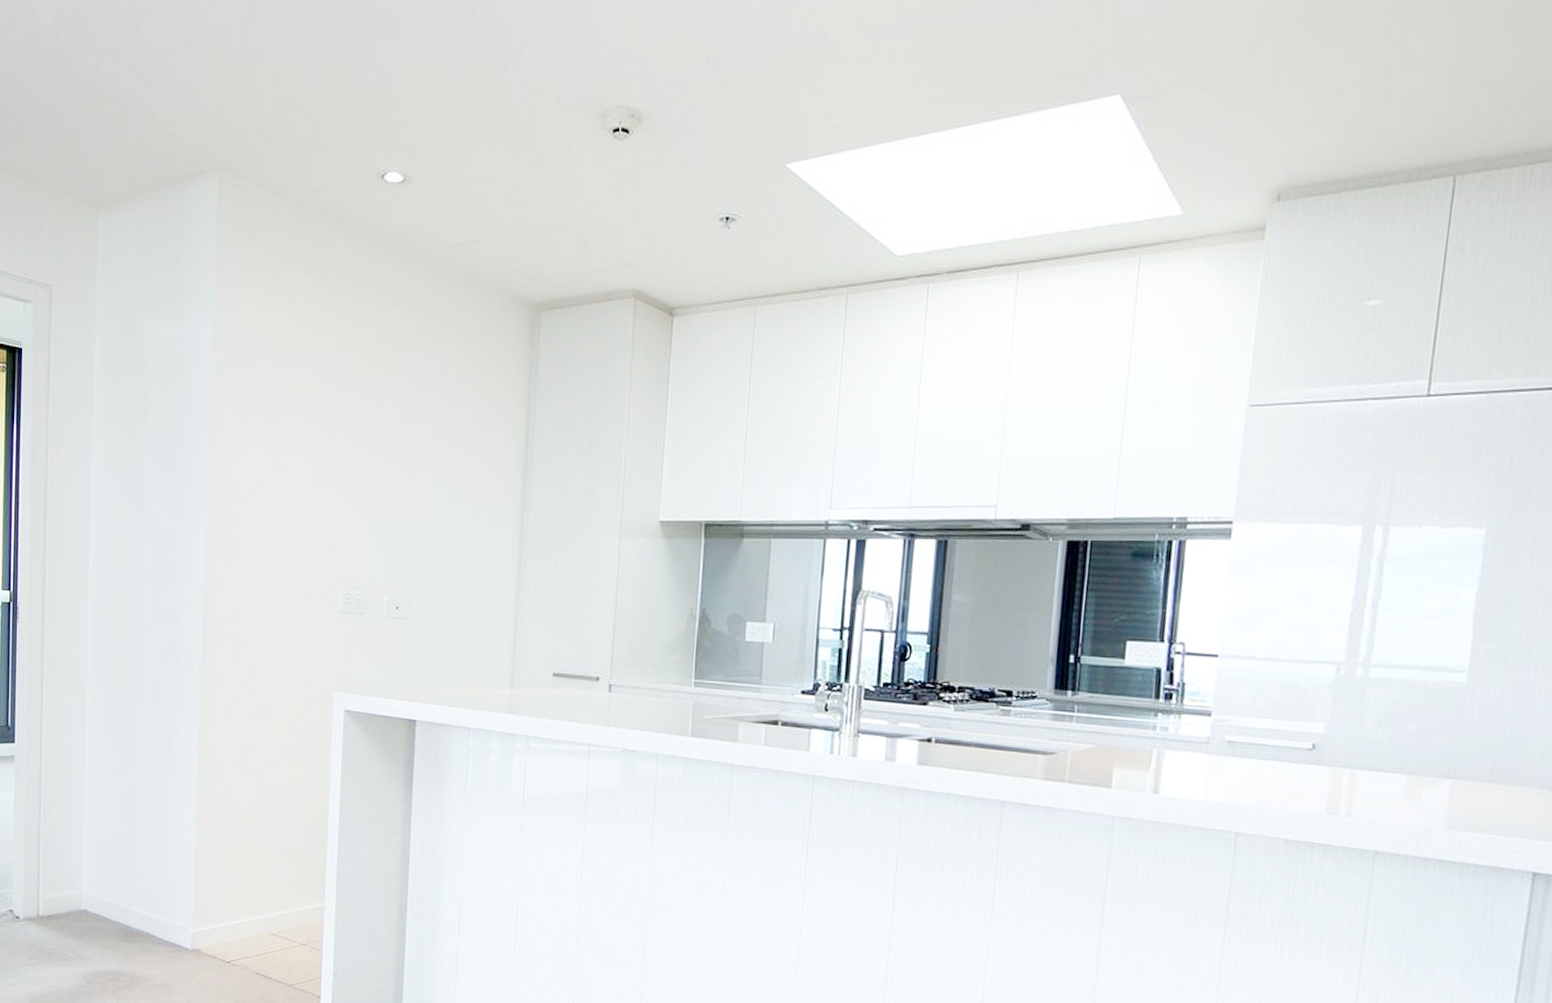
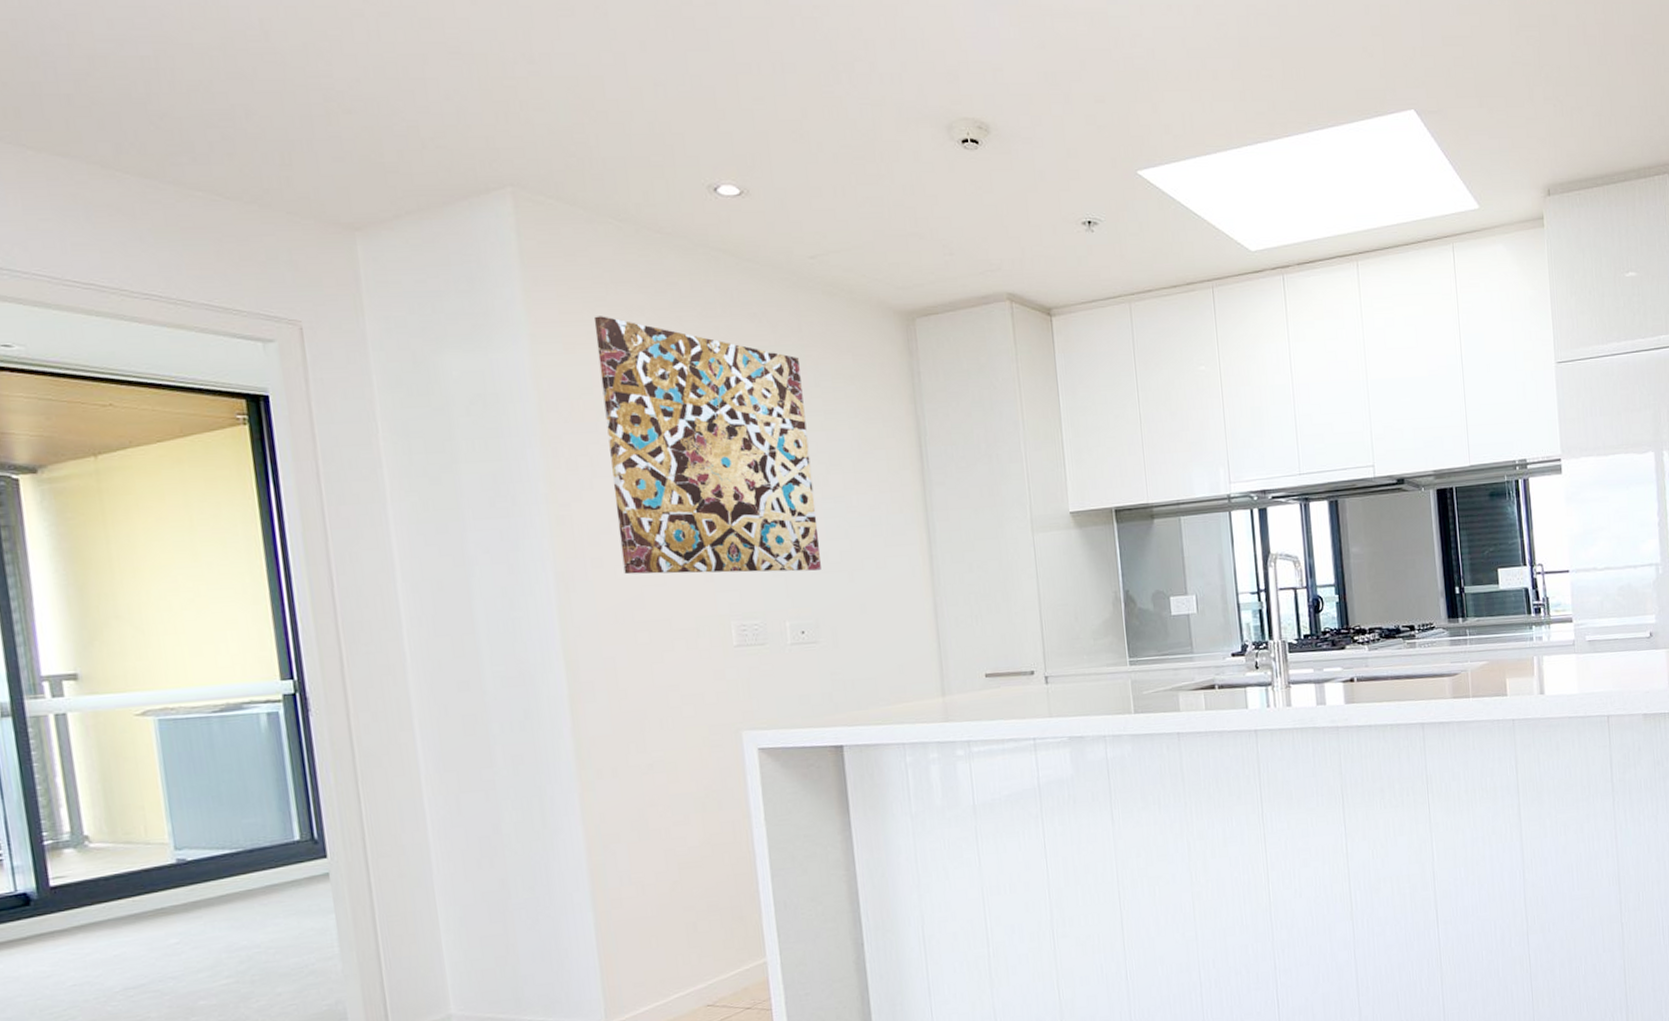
wall art: none [260,293,431,550] -> present [593,316,821,575]

